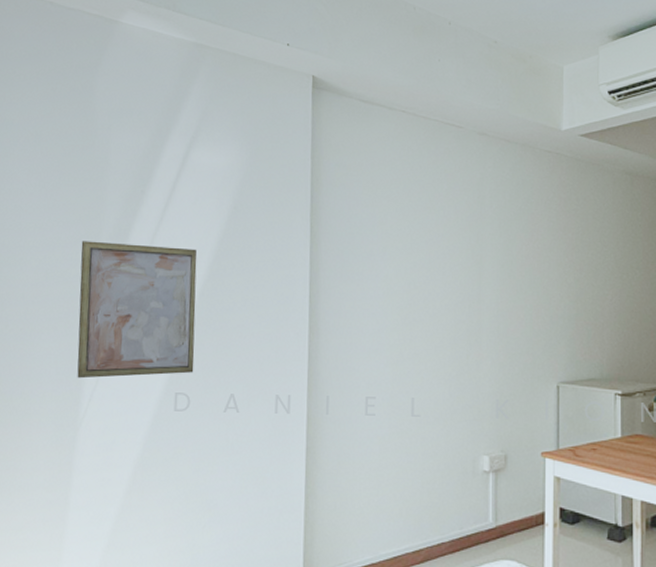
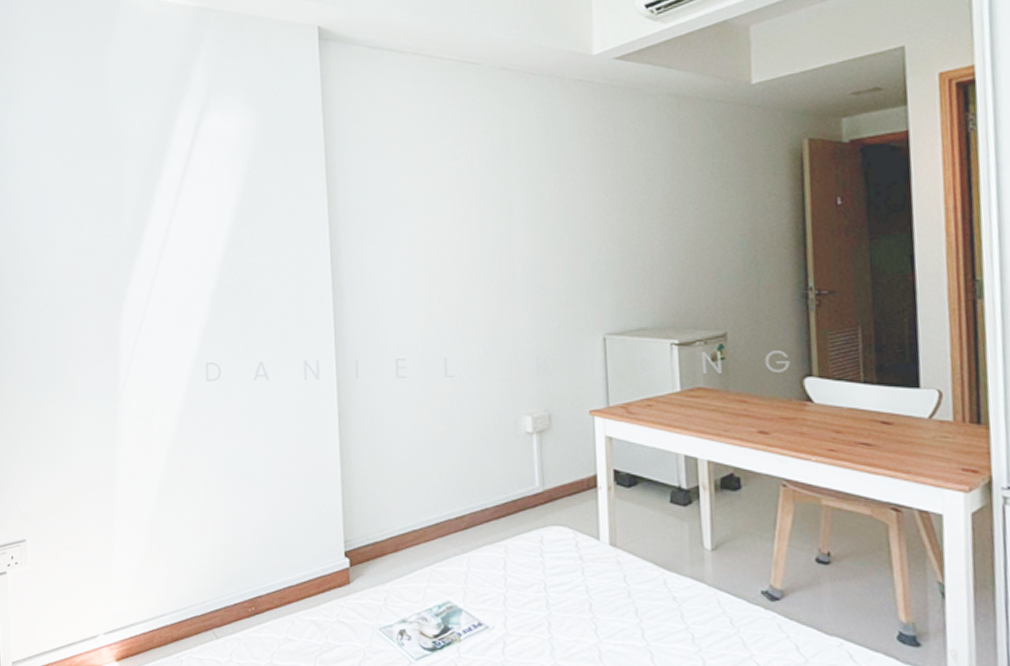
wall art: present [77,241,197,379] -> none [107,217,222,353]

